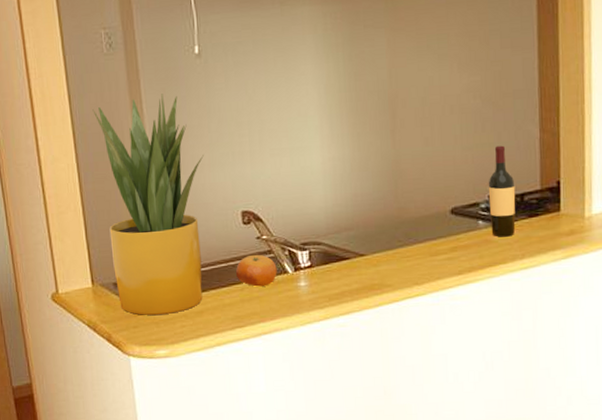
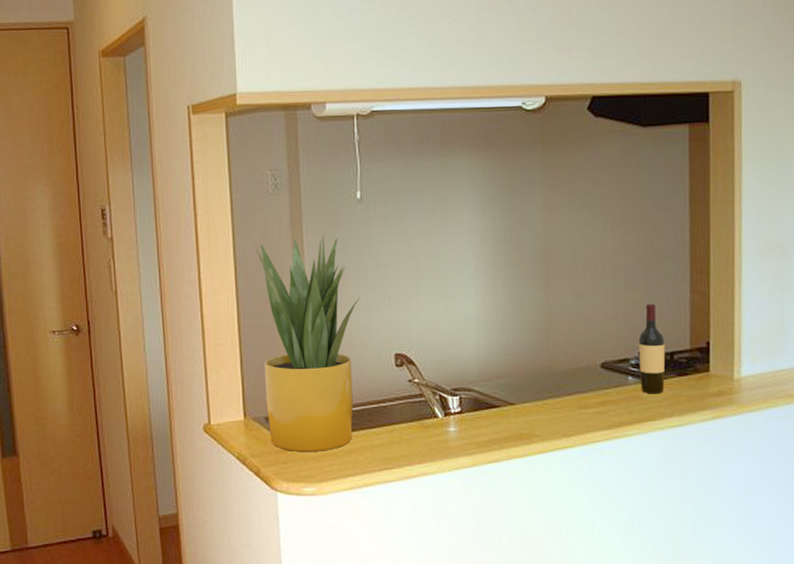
fruit: present [235,254,277,287] -> none [386,397,427,430]

